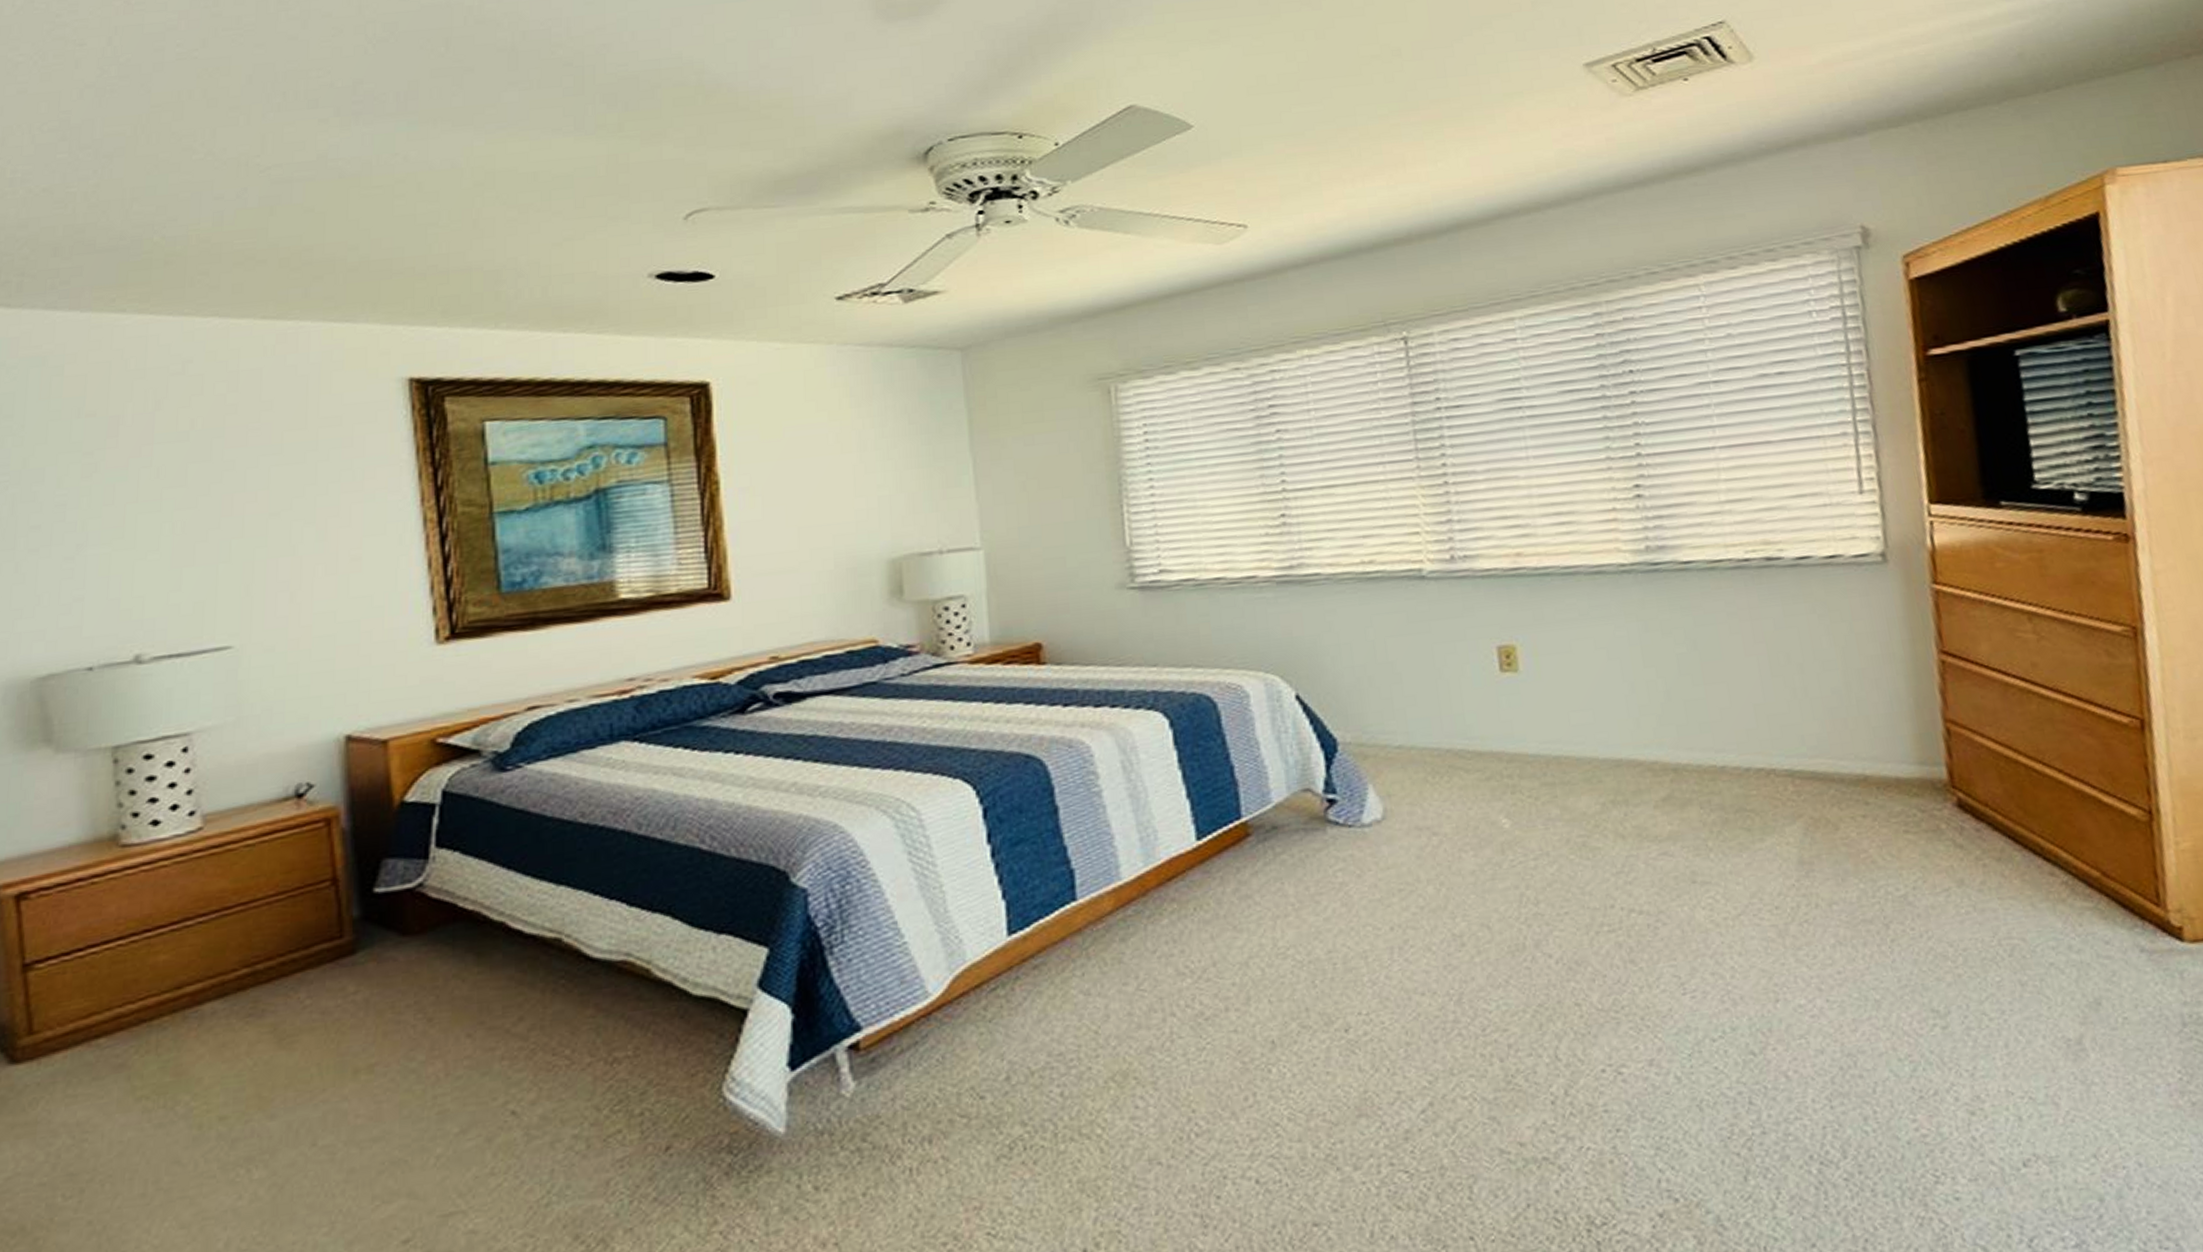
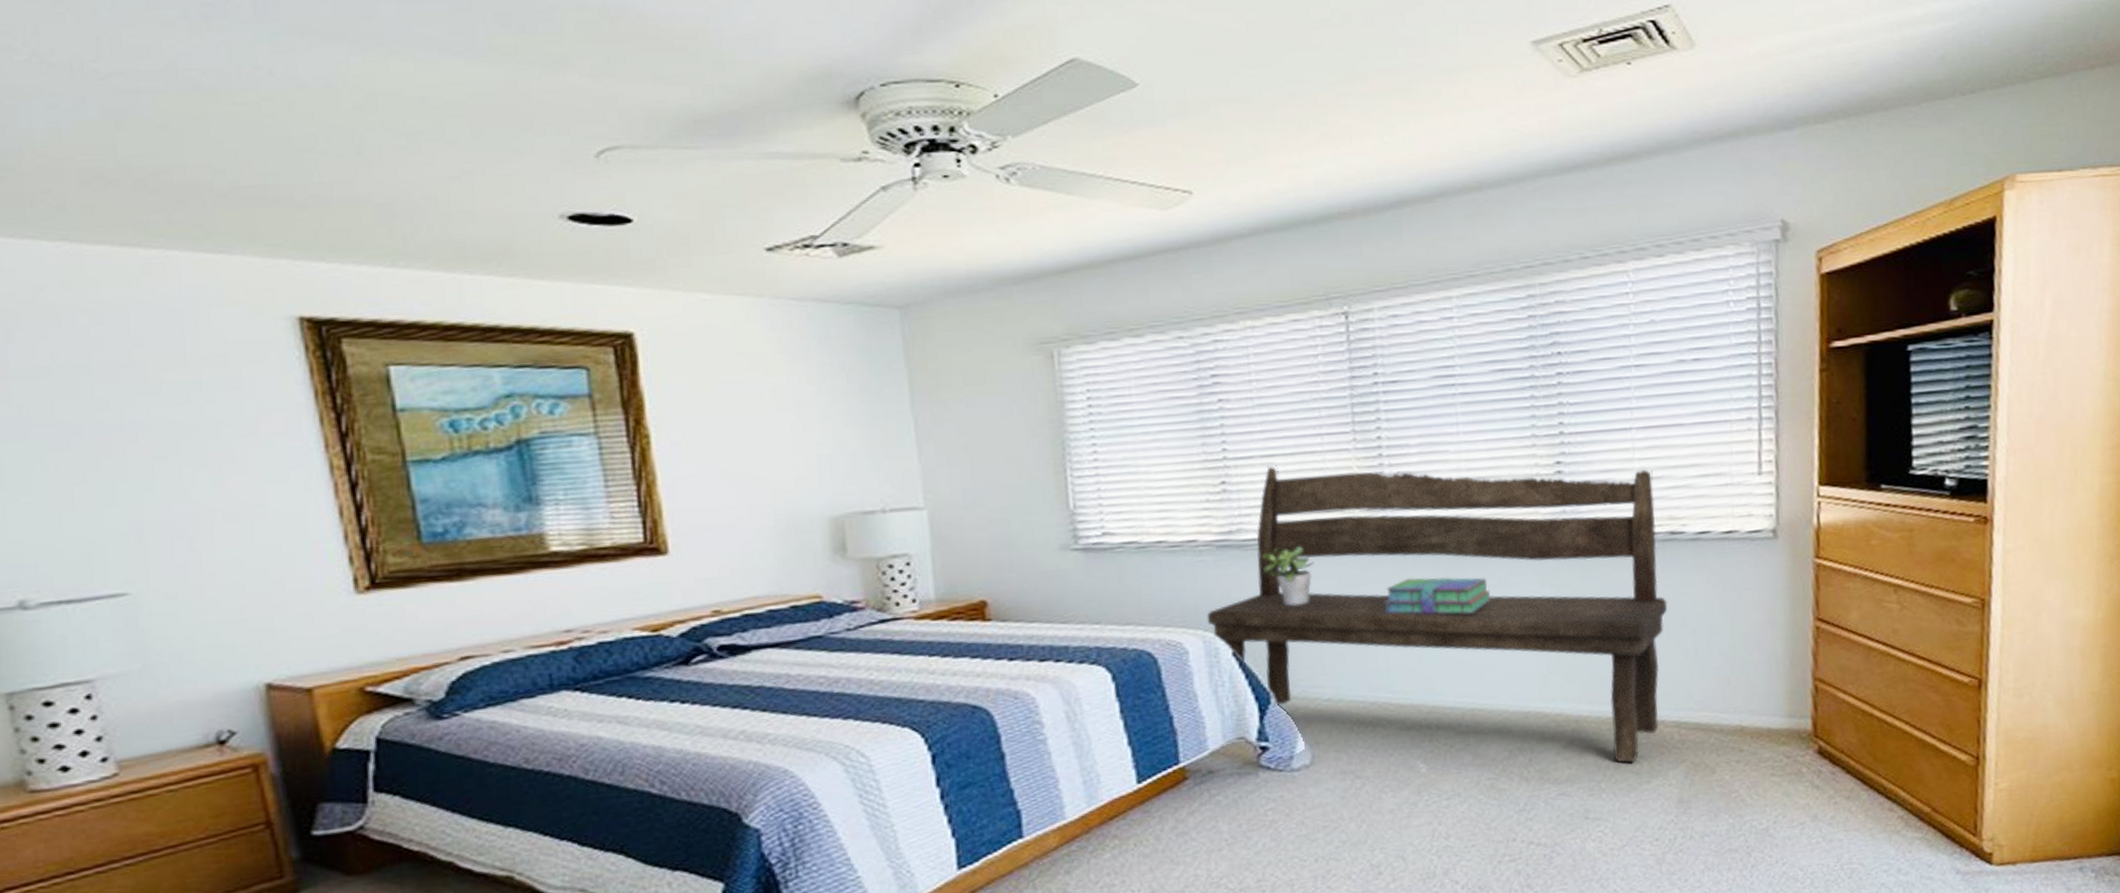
bench: none [1267,491,1770,819] -> present [1206,465,1668,764]
potted plant: none [1324,580,1380,645] -> present [1262,546,1314,606]
stack of books: none [1455,611,1571,652] -> present [1383,577,1490,614]

